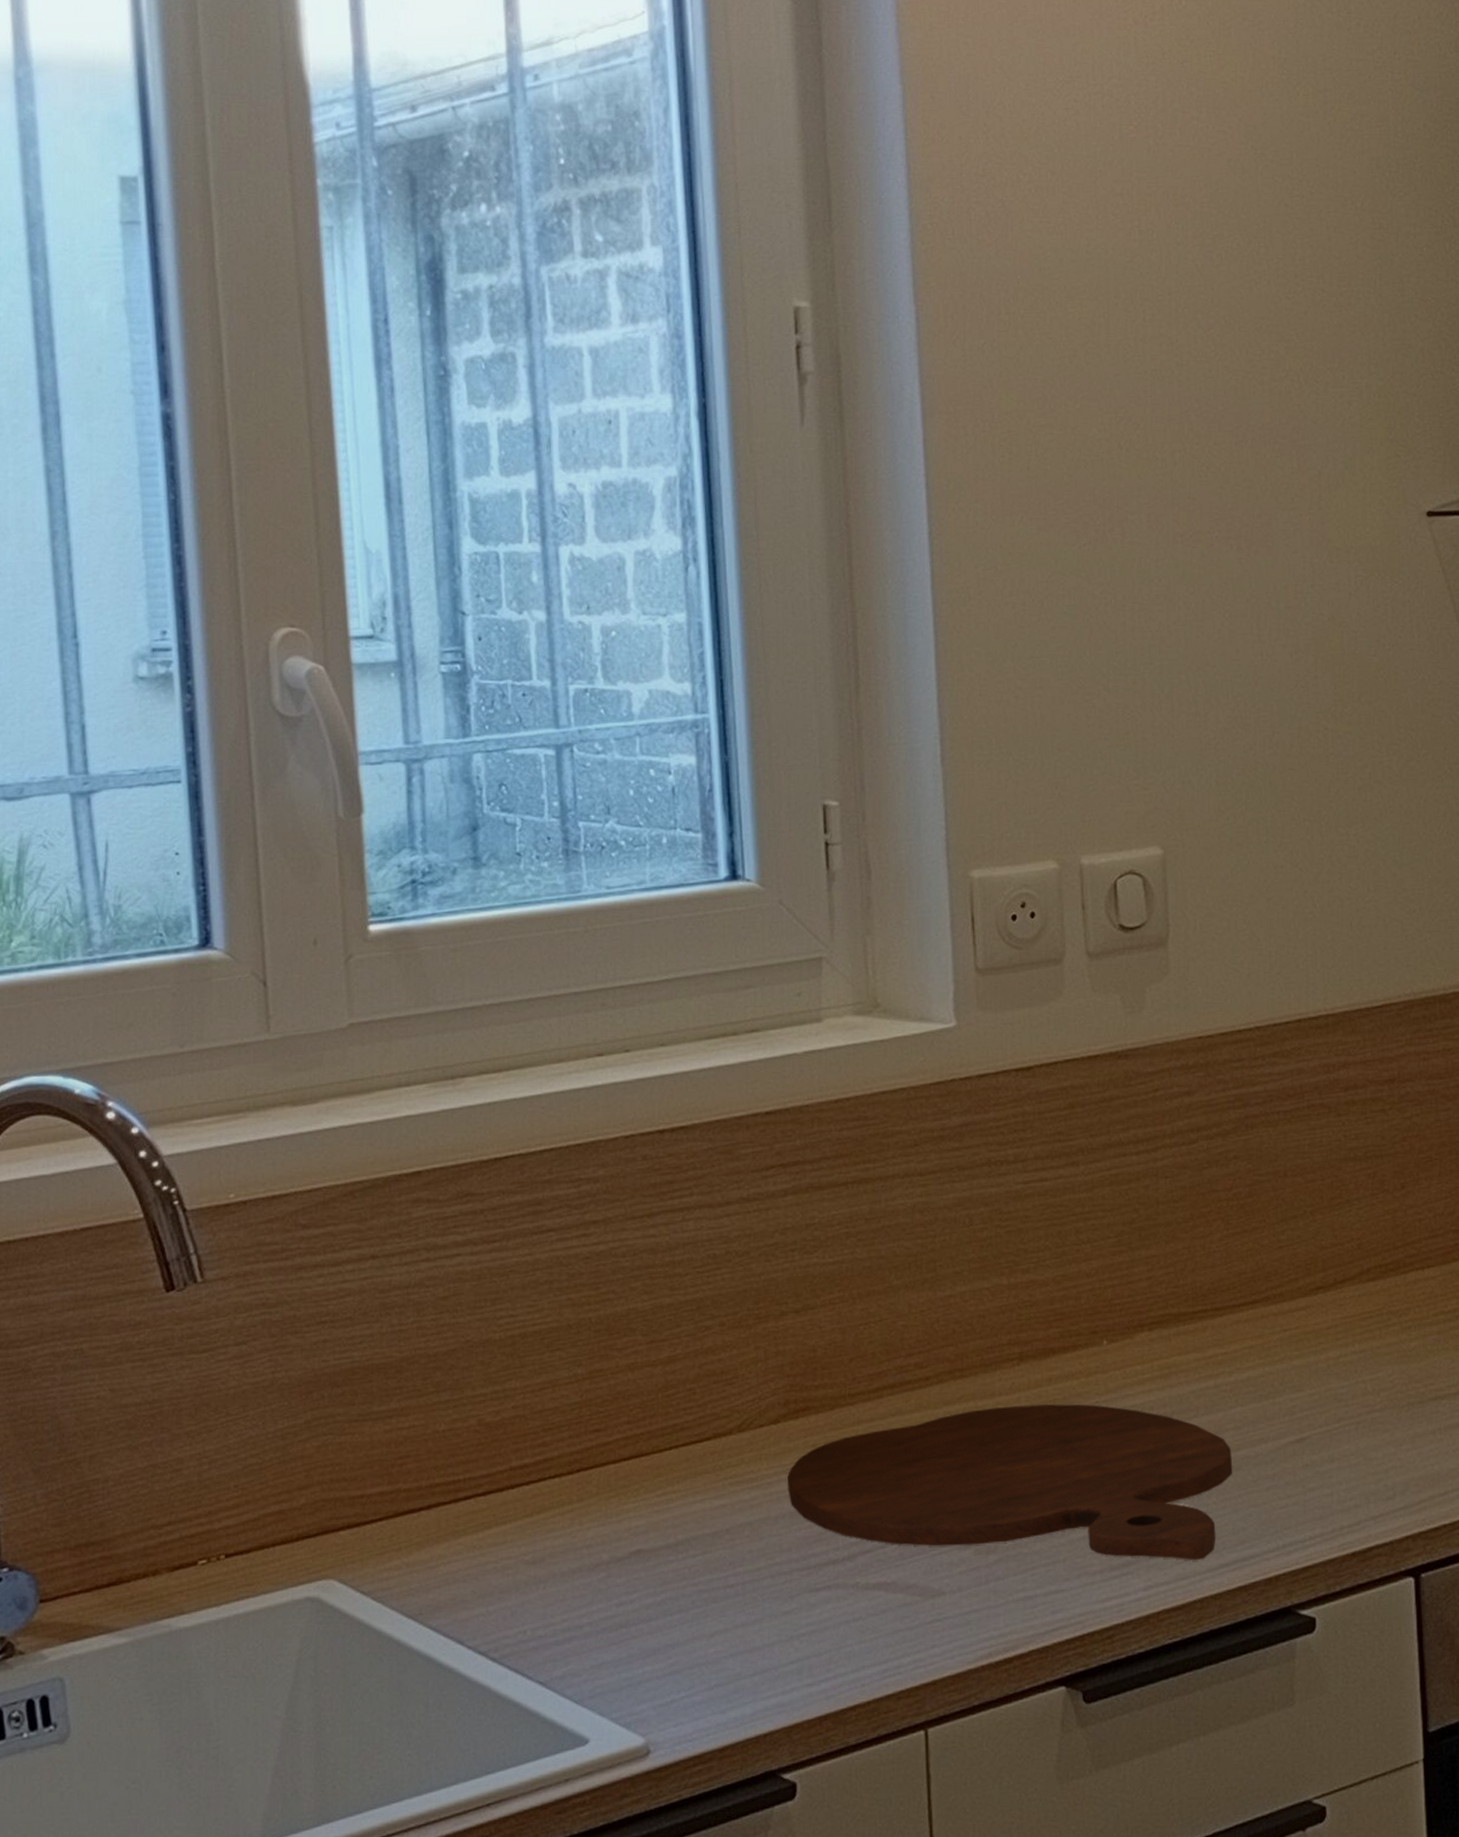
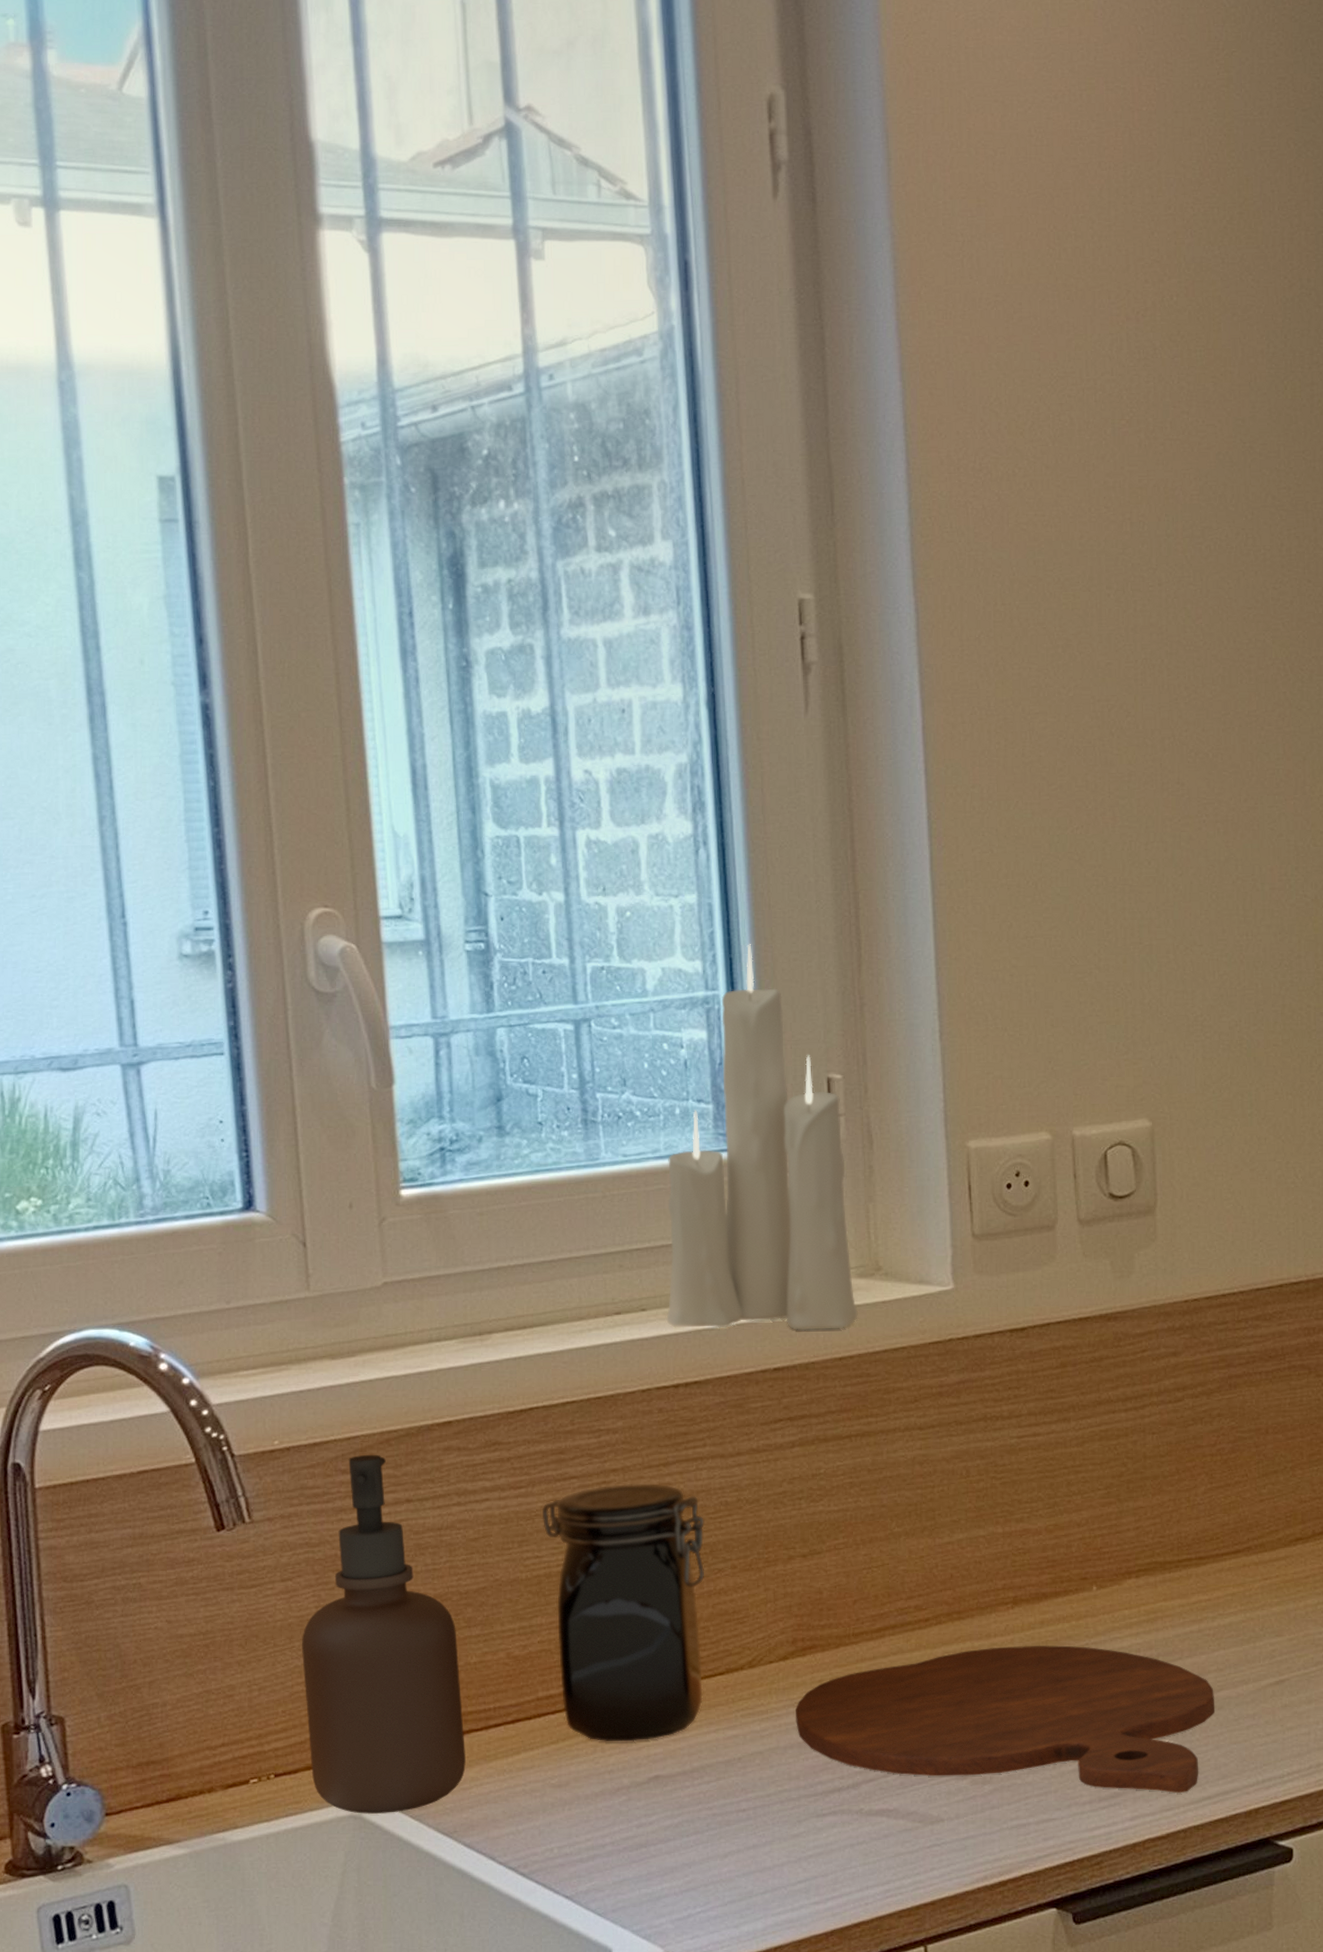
soap dispenser: none [256,1207,432,1596] -> present [301,1454,466,1814]
jar: none [517,1236,692,1515] -> present [542,1483,705,1742]
candle: none [651,665,855,1071] -> present [666,944,858,1330]

